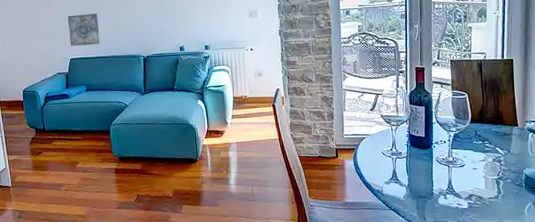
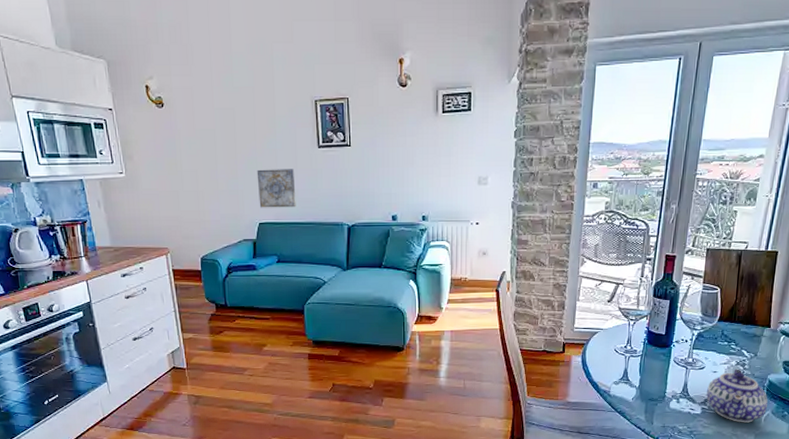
teapot: none [470,165,528,215] -> present [706,369,768,423]

